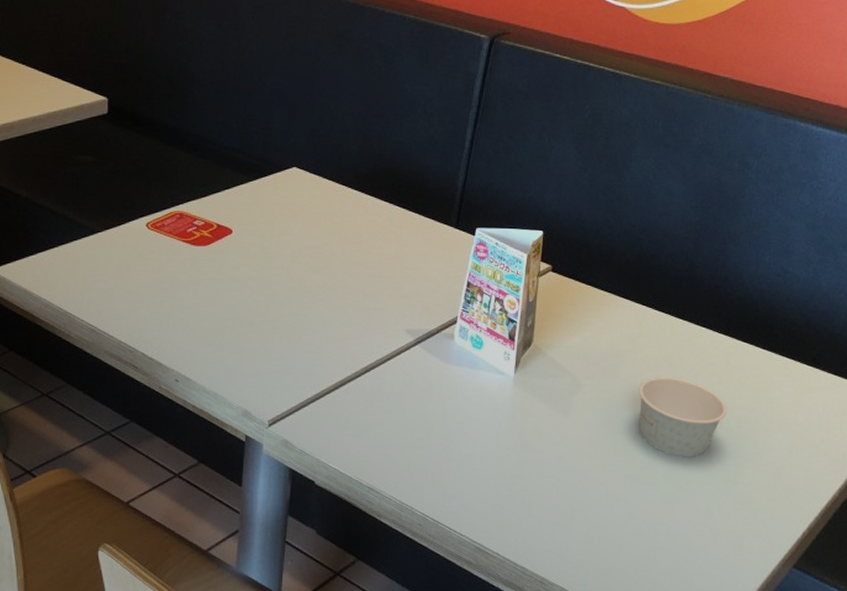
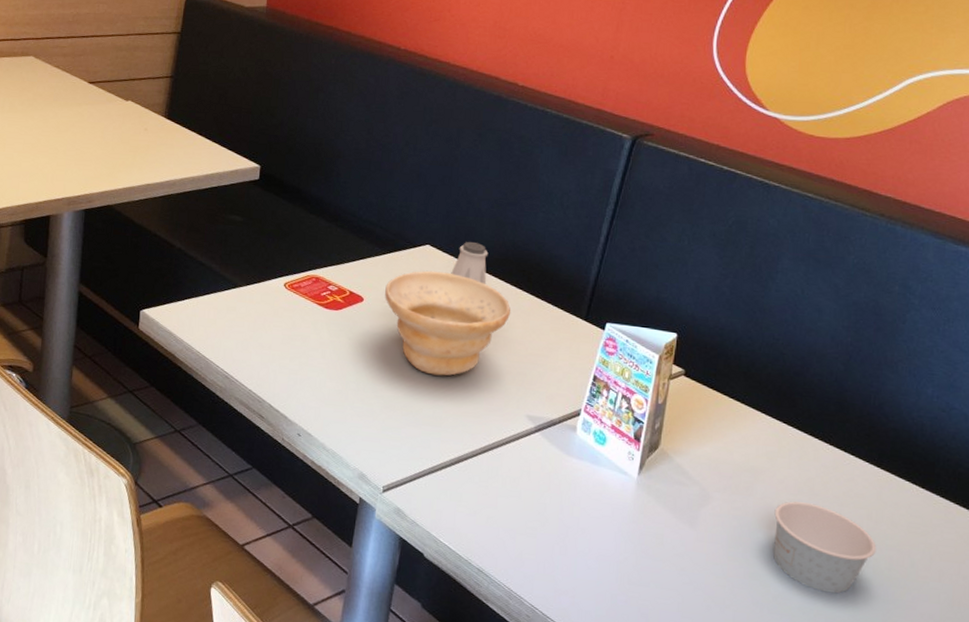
bowl: none [254,193,383,301] -> present [385,270,511,376]
saltshaker: none [320,159,357,203] -> present [451,241,489,285]

